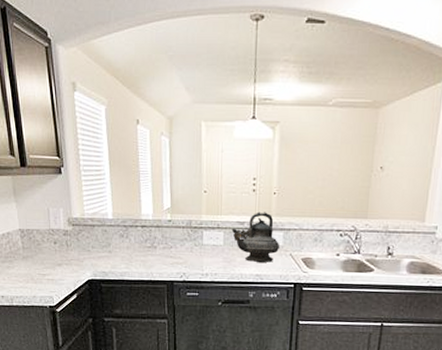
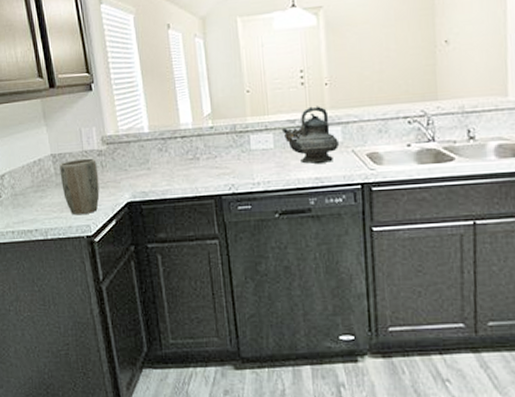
plant pot: none [27,236,63,287] -> present [59,158,100,215]

